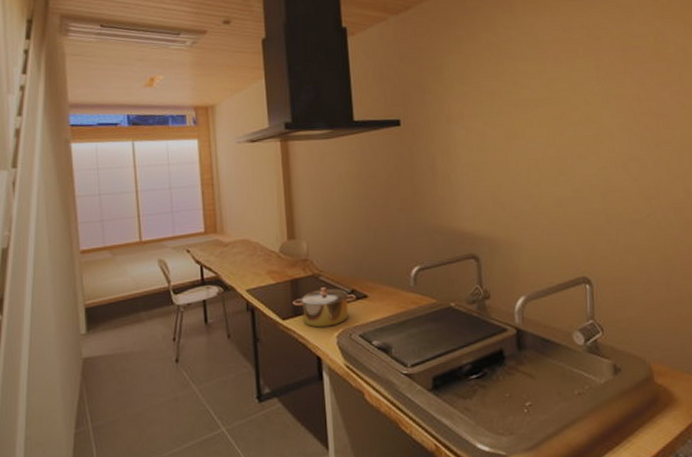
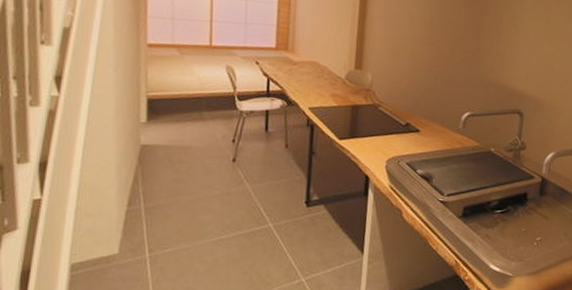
cooking pot: present [293,287,357,328] -> none [351,117,410,152]

